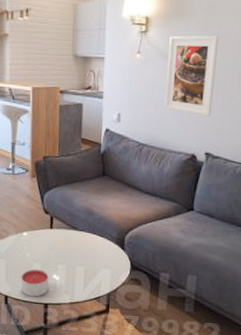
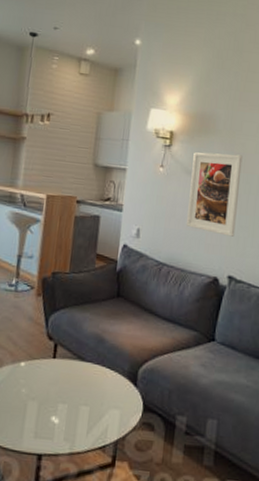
candle: present [20,269,49,297] -> none [11,408,47,446]

